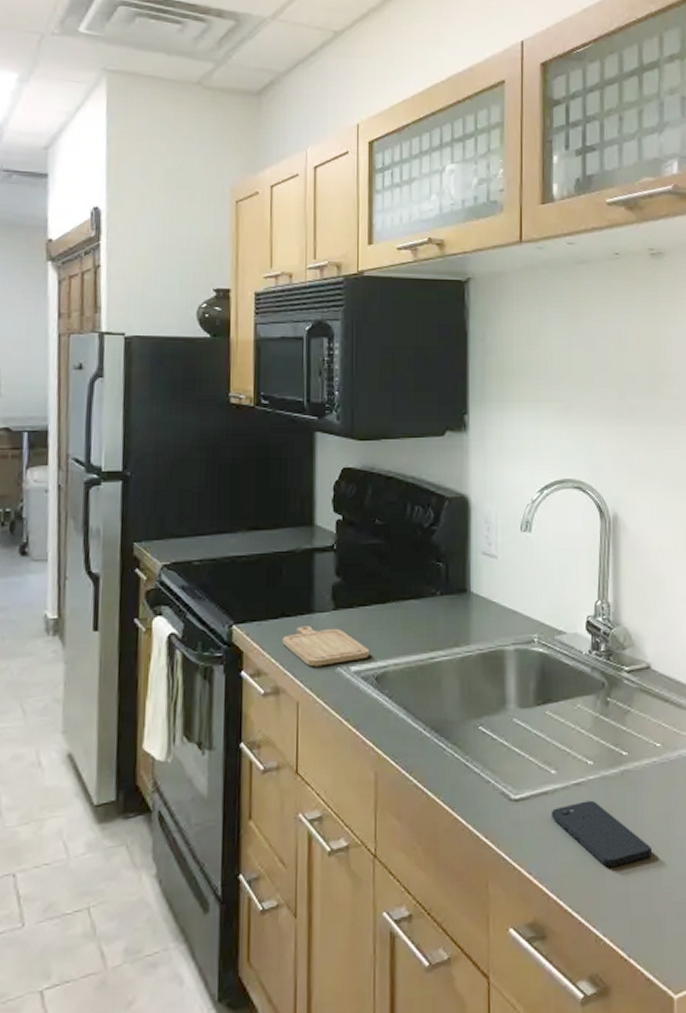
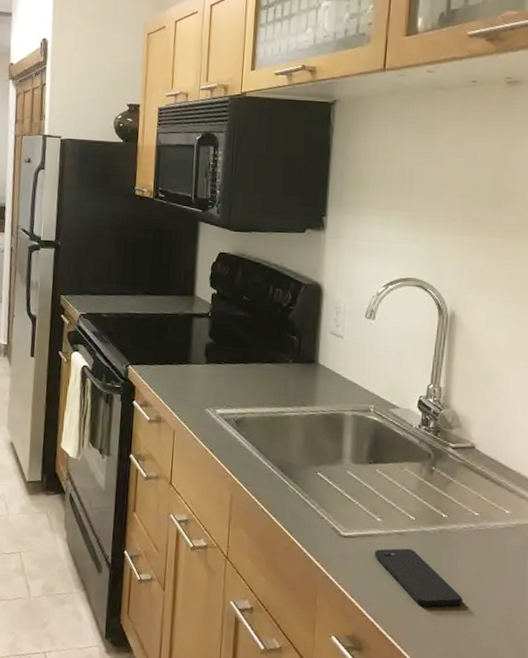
chopping board: present [282,626,370,667] -> none [165,373,233,406]

